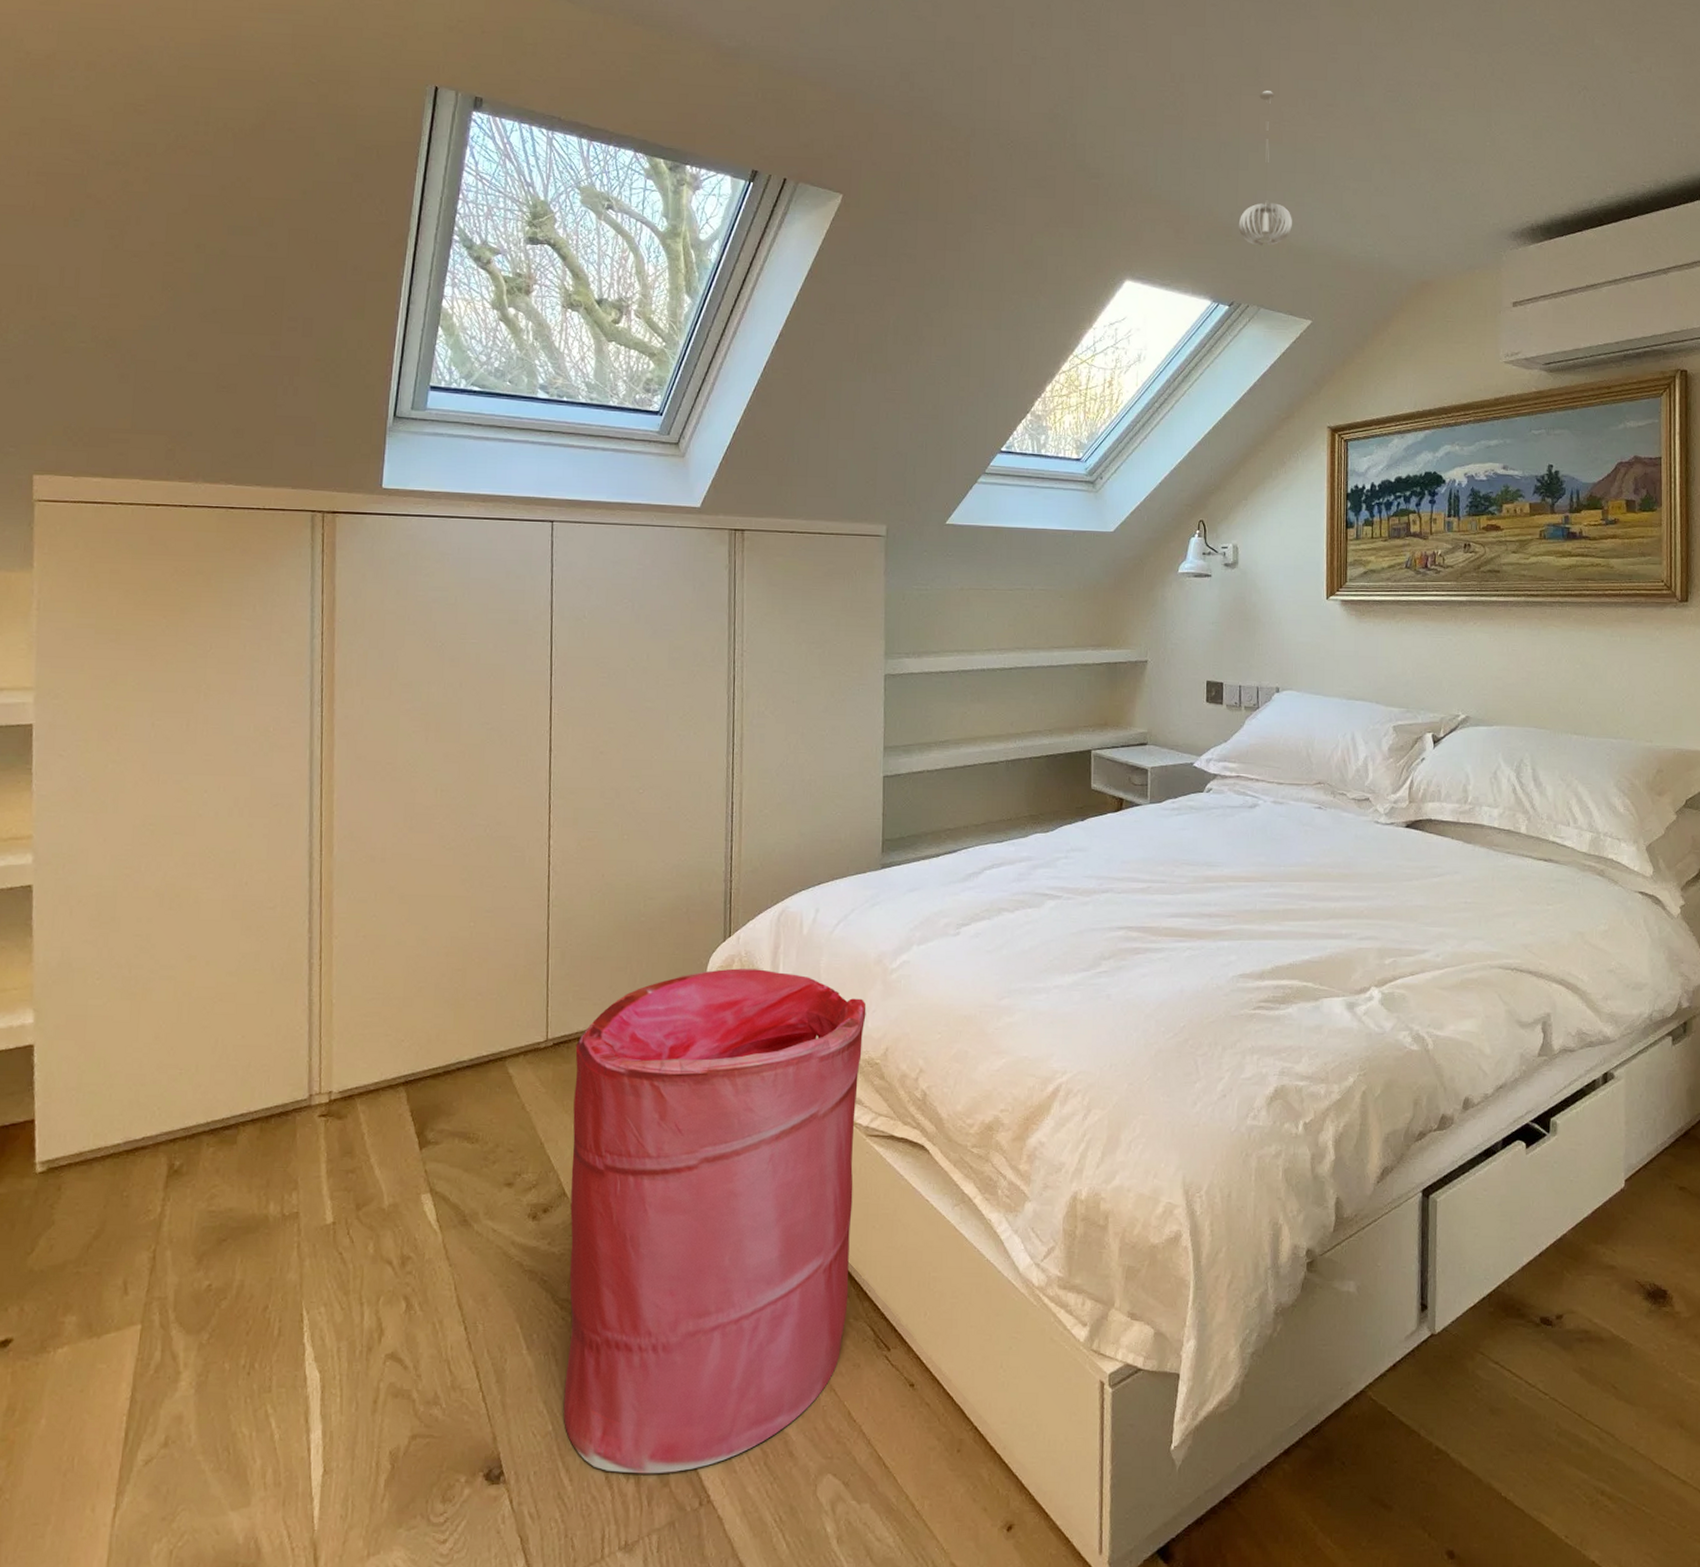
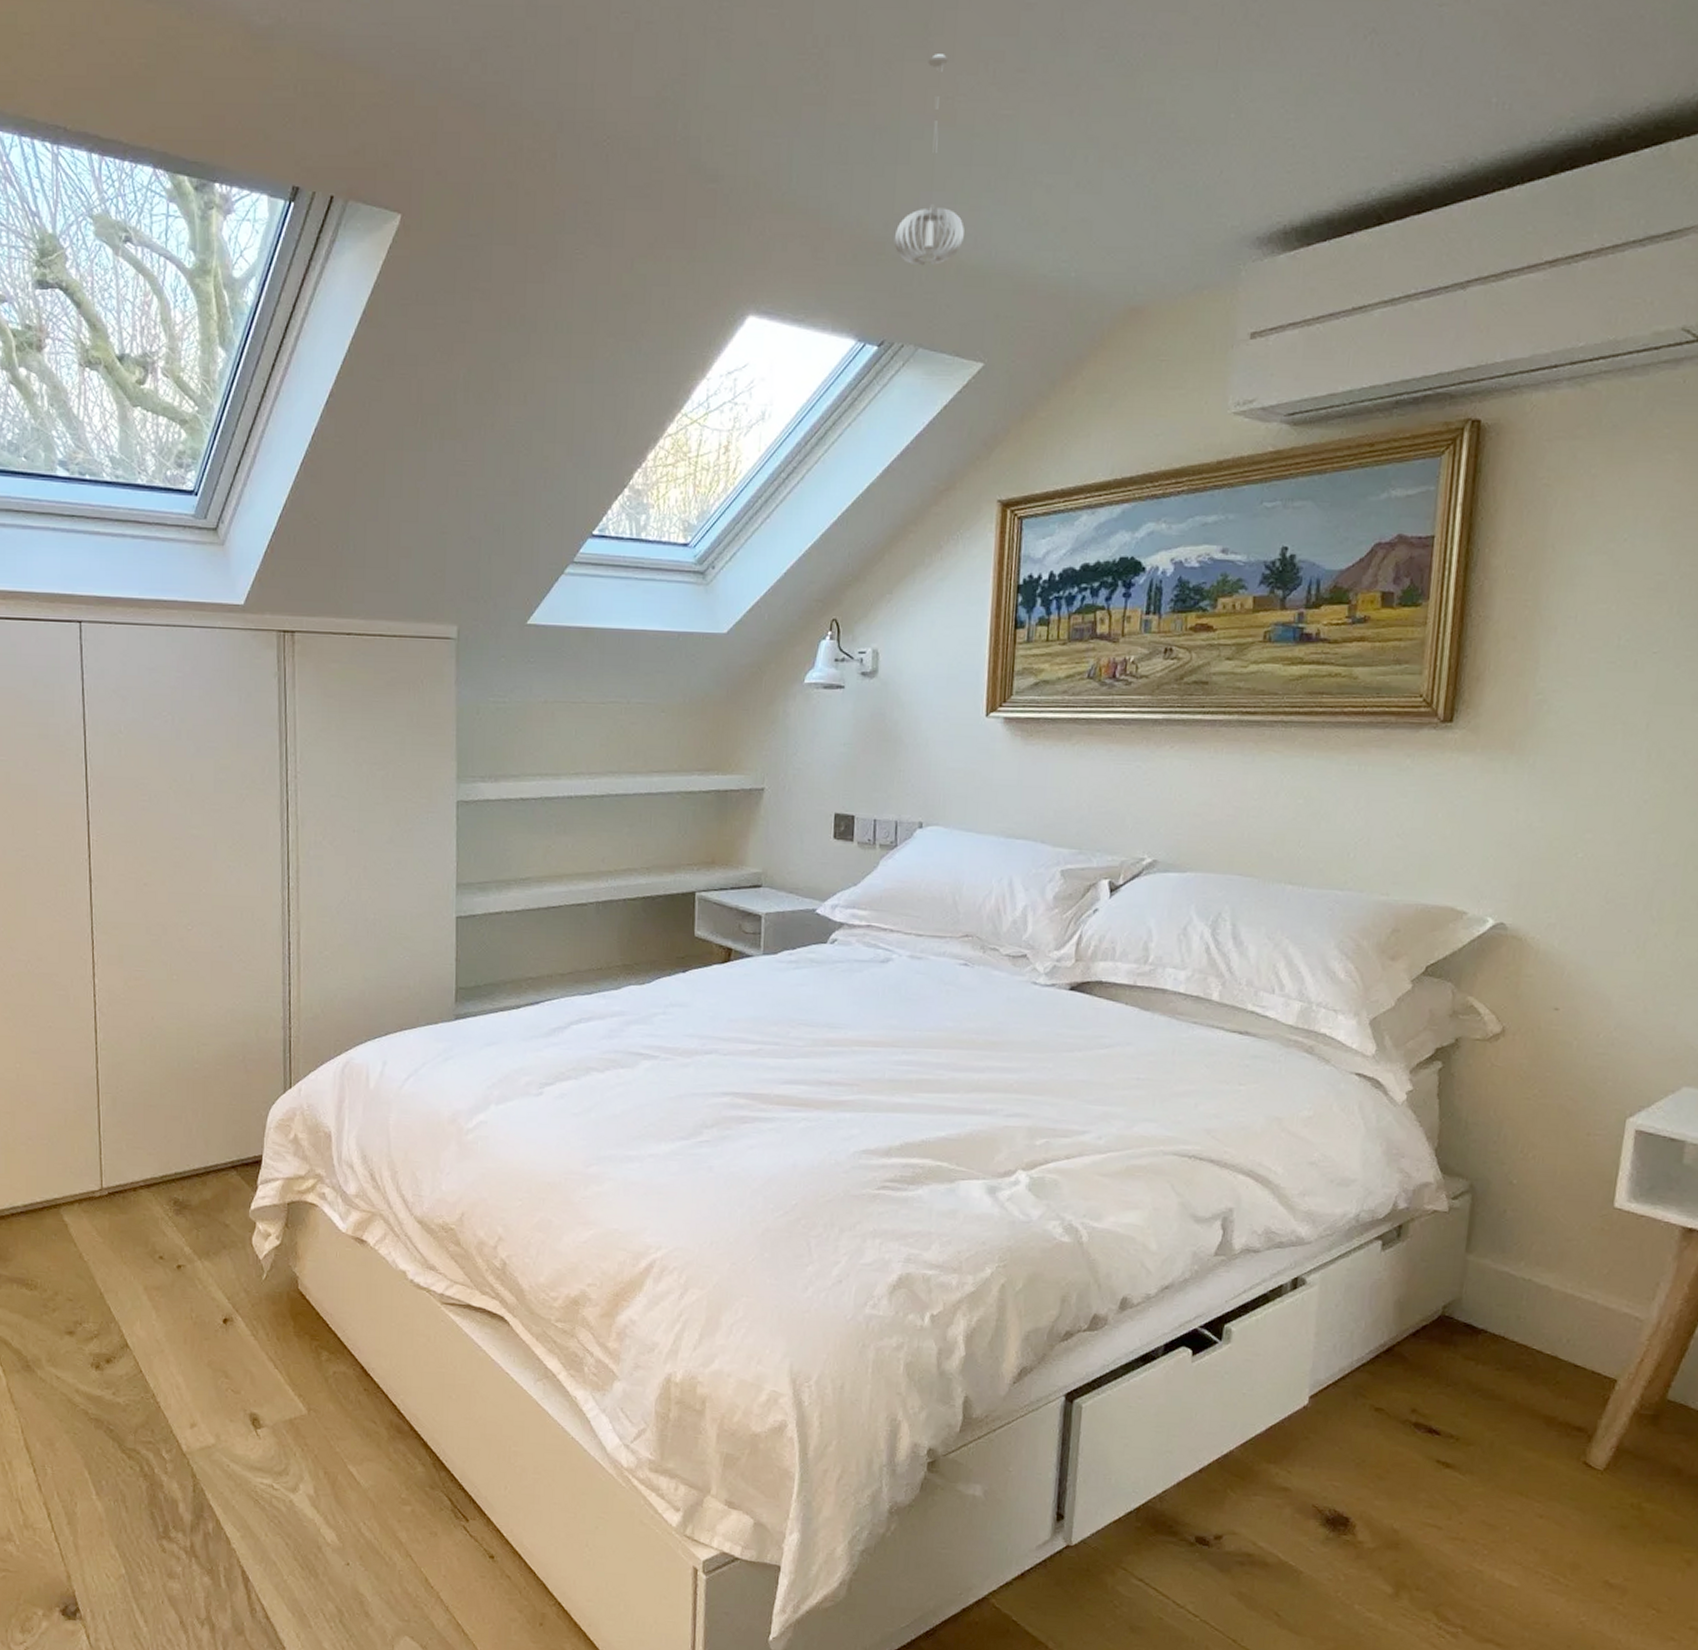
laundry hamper: present [563,968,867,1474] -> none [131,1122,440,1623]

